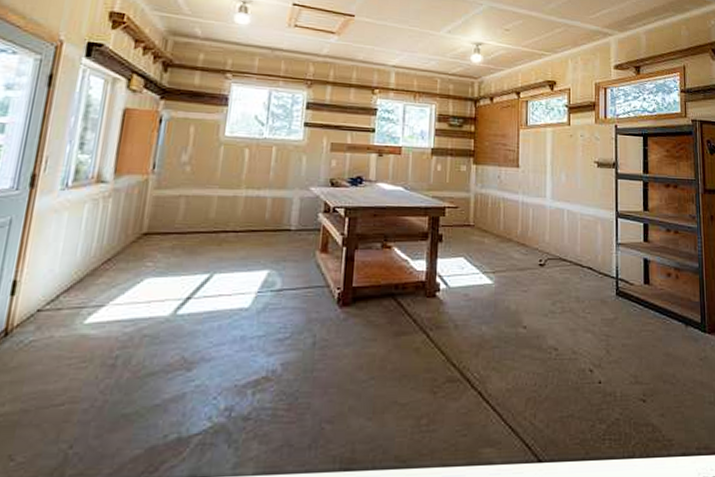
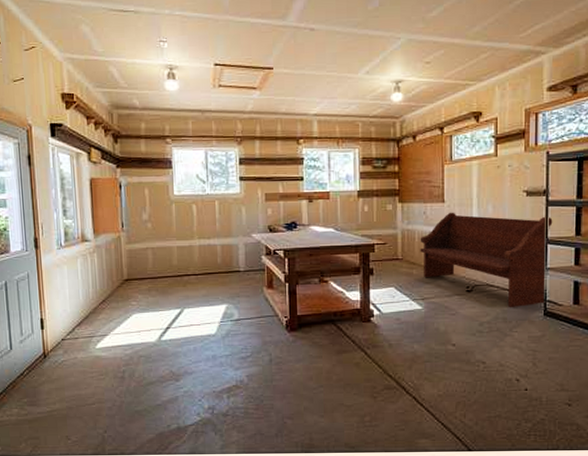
bench: none [492,178,622,286] -> present [420,212,553,308]

